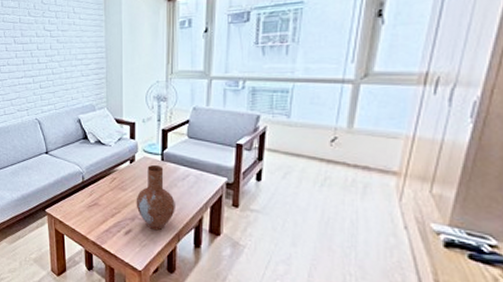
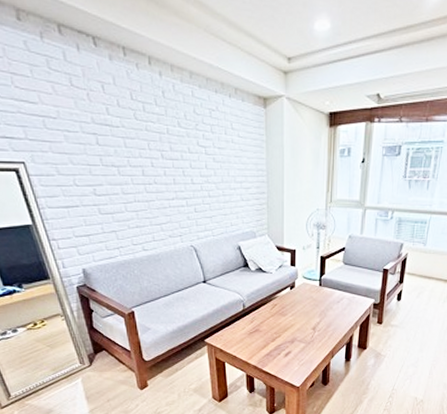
vase: present [136,164,175,231] -> none [295,290,330,350]

